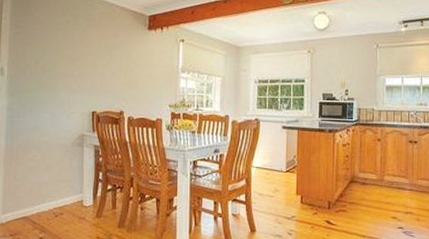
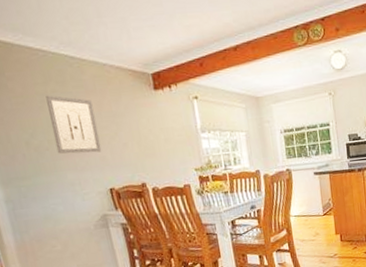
wall art: none [58,24,95,78] -> present [45,95,102,154]

